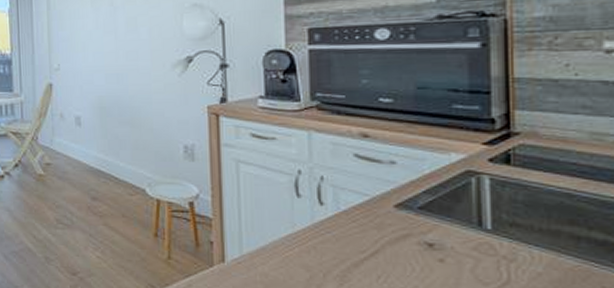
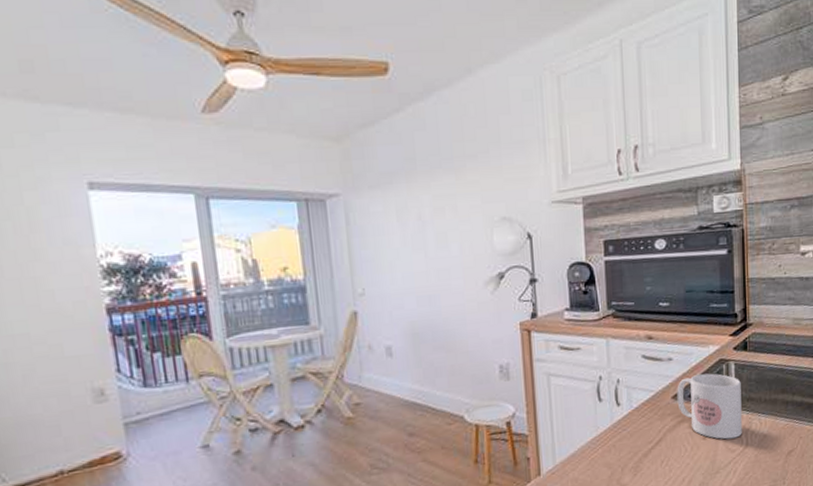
mug: none [401,185,501,269] -> present [677,373,742,440]

